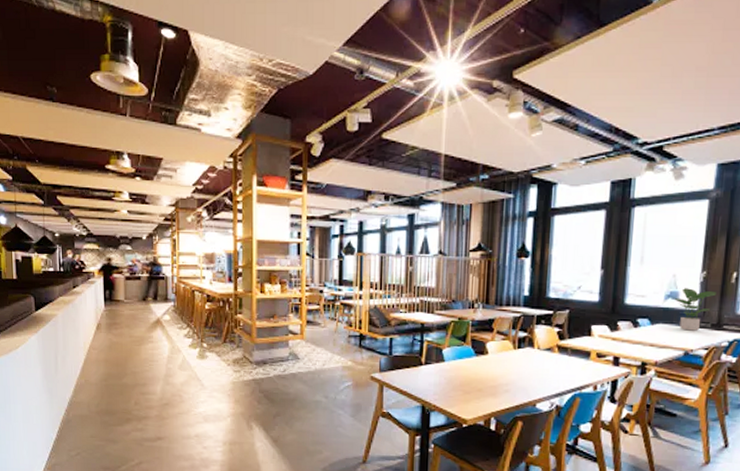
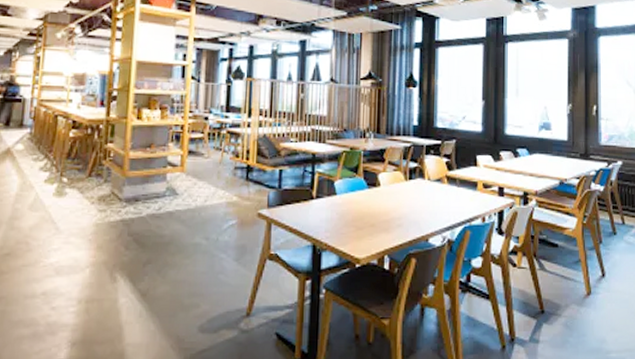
potted plant: present [675,288,717,331] -> none [548,119,582,161]

